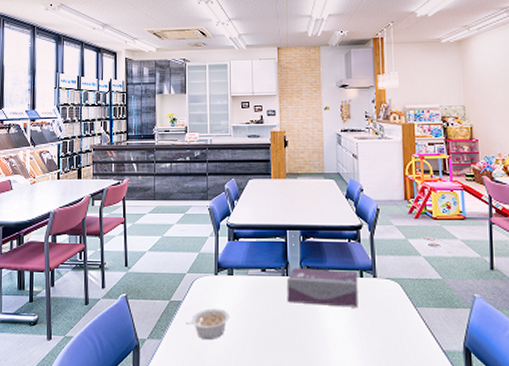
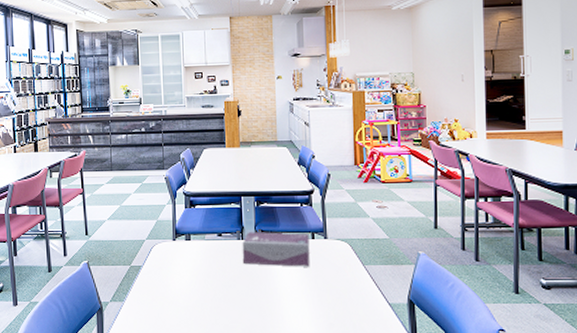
legume: present [186,308,230,339] -> none [146,272,188,300]

